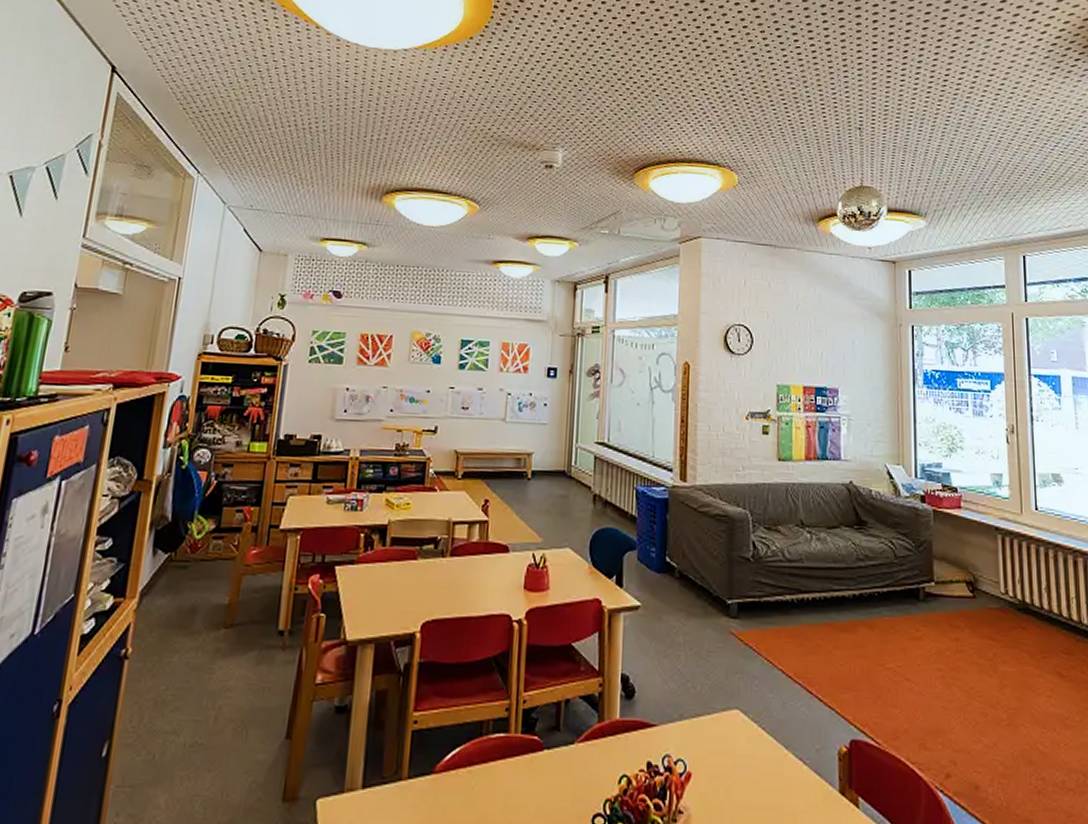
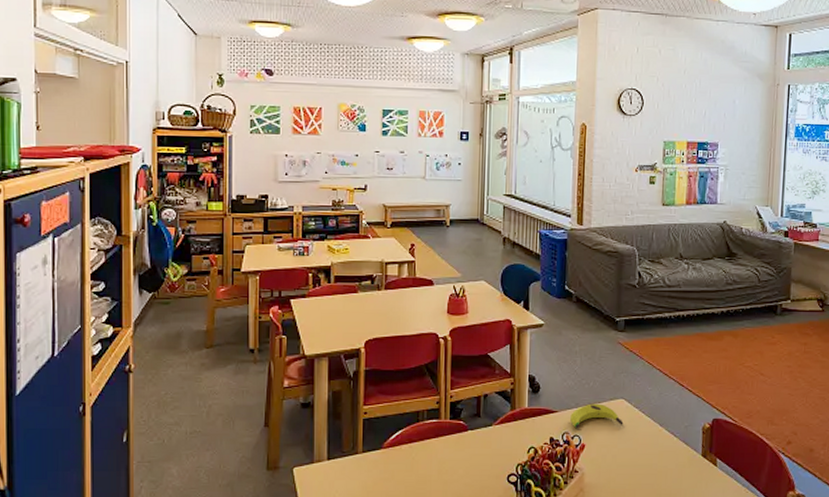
banana: none [673,715,739,751] -> present [570,403,624,429]

